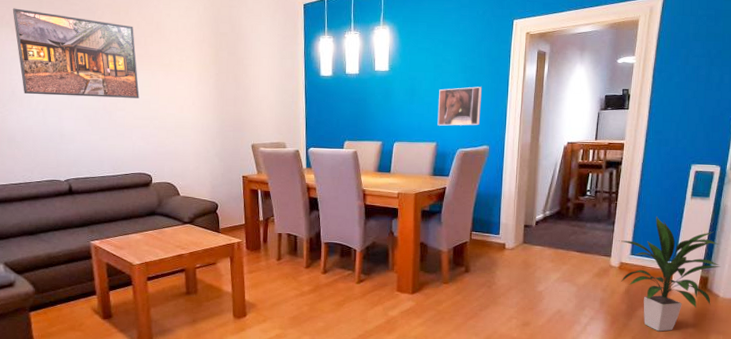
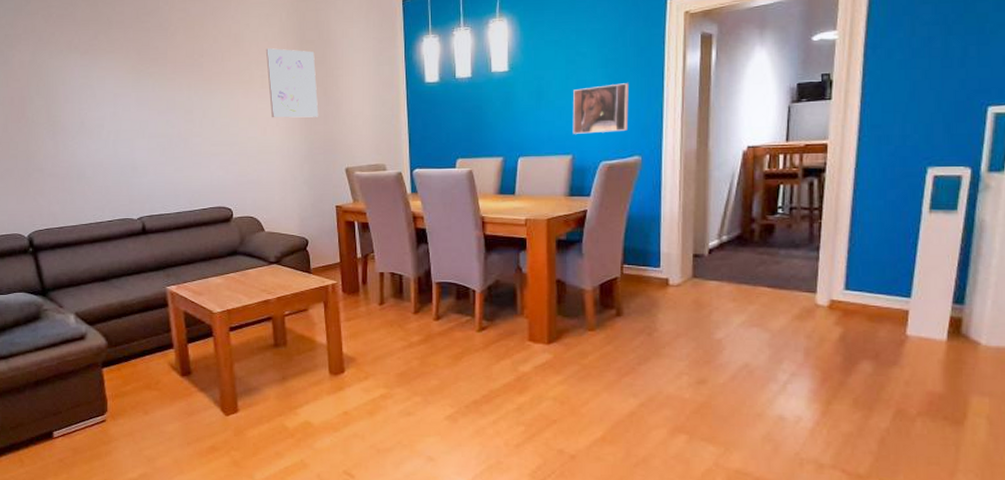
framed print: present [12,8,139,98] -> none [81,31,217,125]
wall art: none [184,37,230,100] -> present [265,48,319,118]
indoor plant: present [617,217,721,332] -> none [824,238,981,392]

